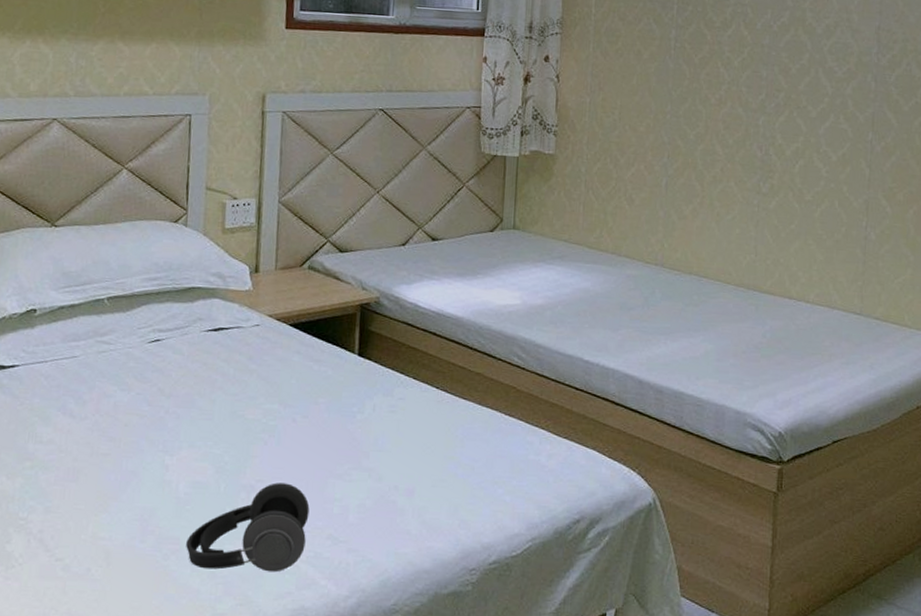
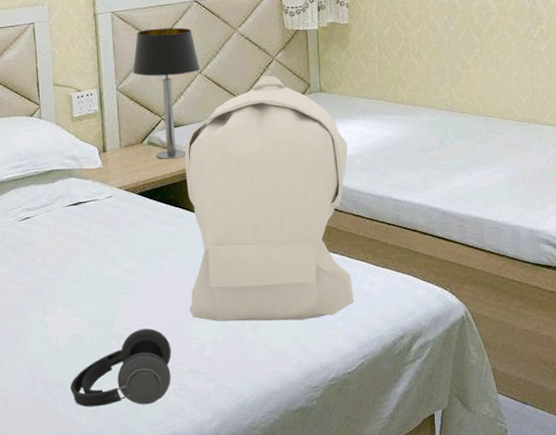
table lamp: none [299,135,378,289] -> present [132,27,200,159]
backpack: none [335,203,539,491] -> present [184,75,355,322]

